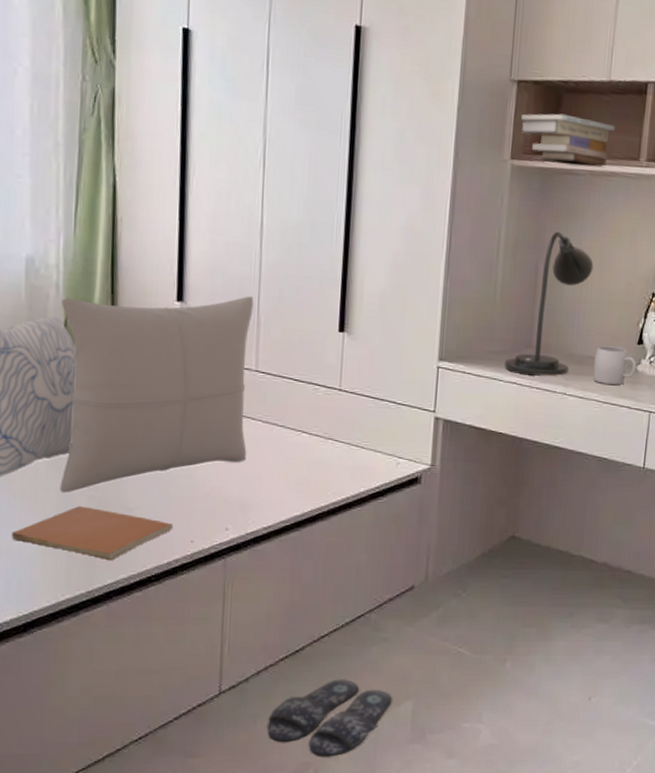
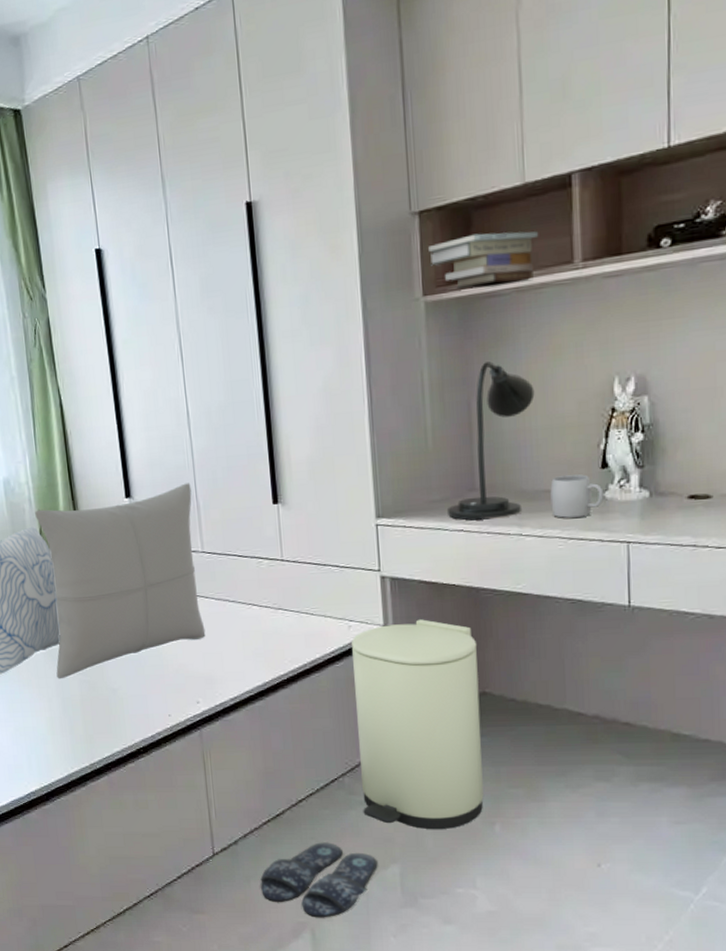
book: present [11,506,173,560] -> none [25,689,152,735]
pedal bin: none [385,463,514,665] -> present [351,619,484,829]

